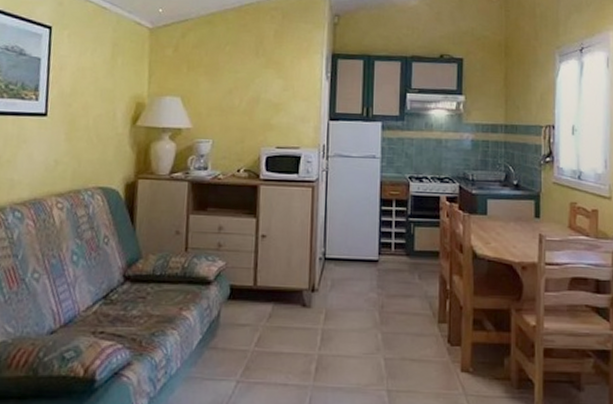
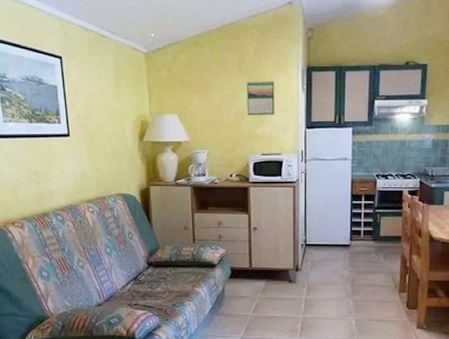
calendar: none [262,65,296,104] -> present [247,80,275,116]

